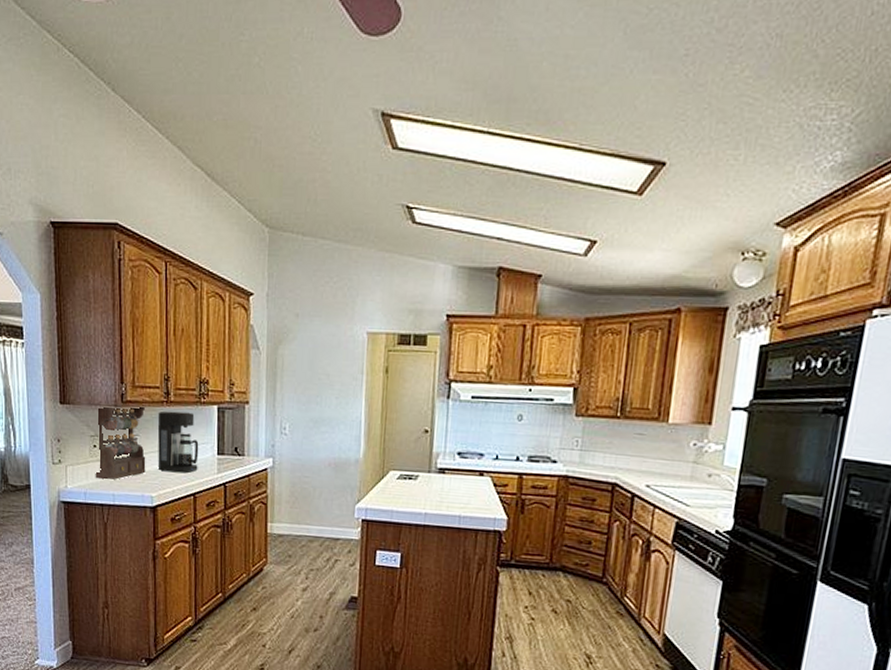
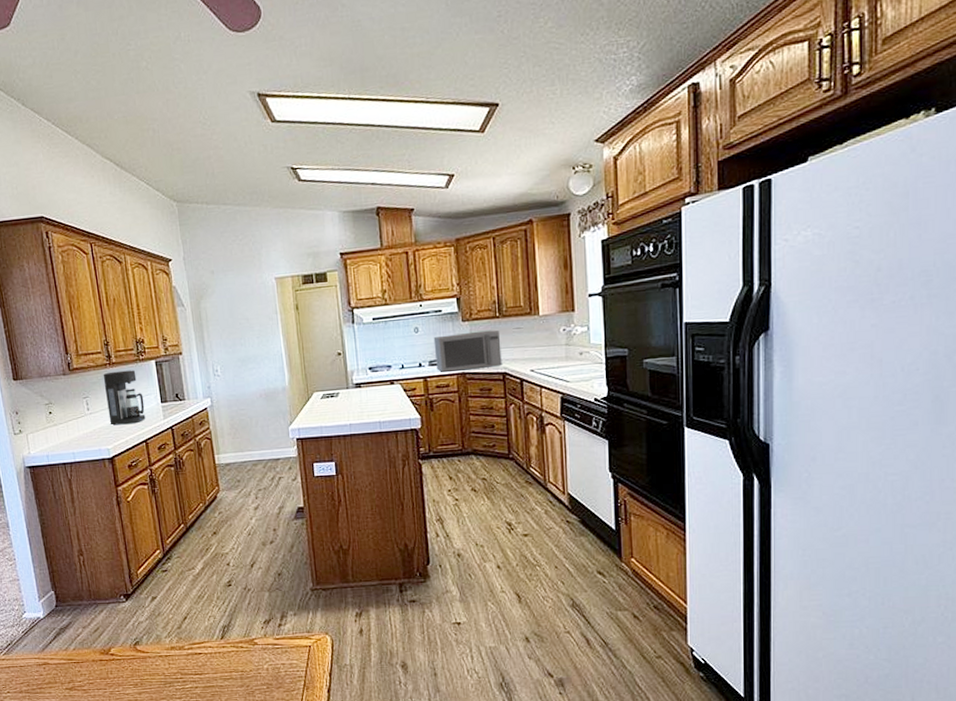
spice rack: present [95,407,146,481] -> none [49,372,100,442]
microwave: none [536,428,617,475] -> present [433,330,502,372]

